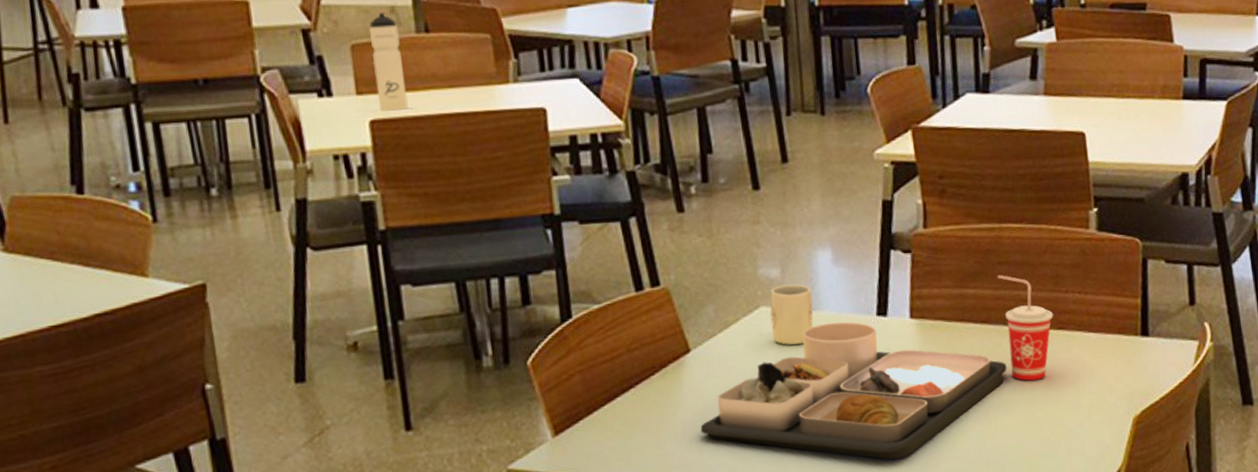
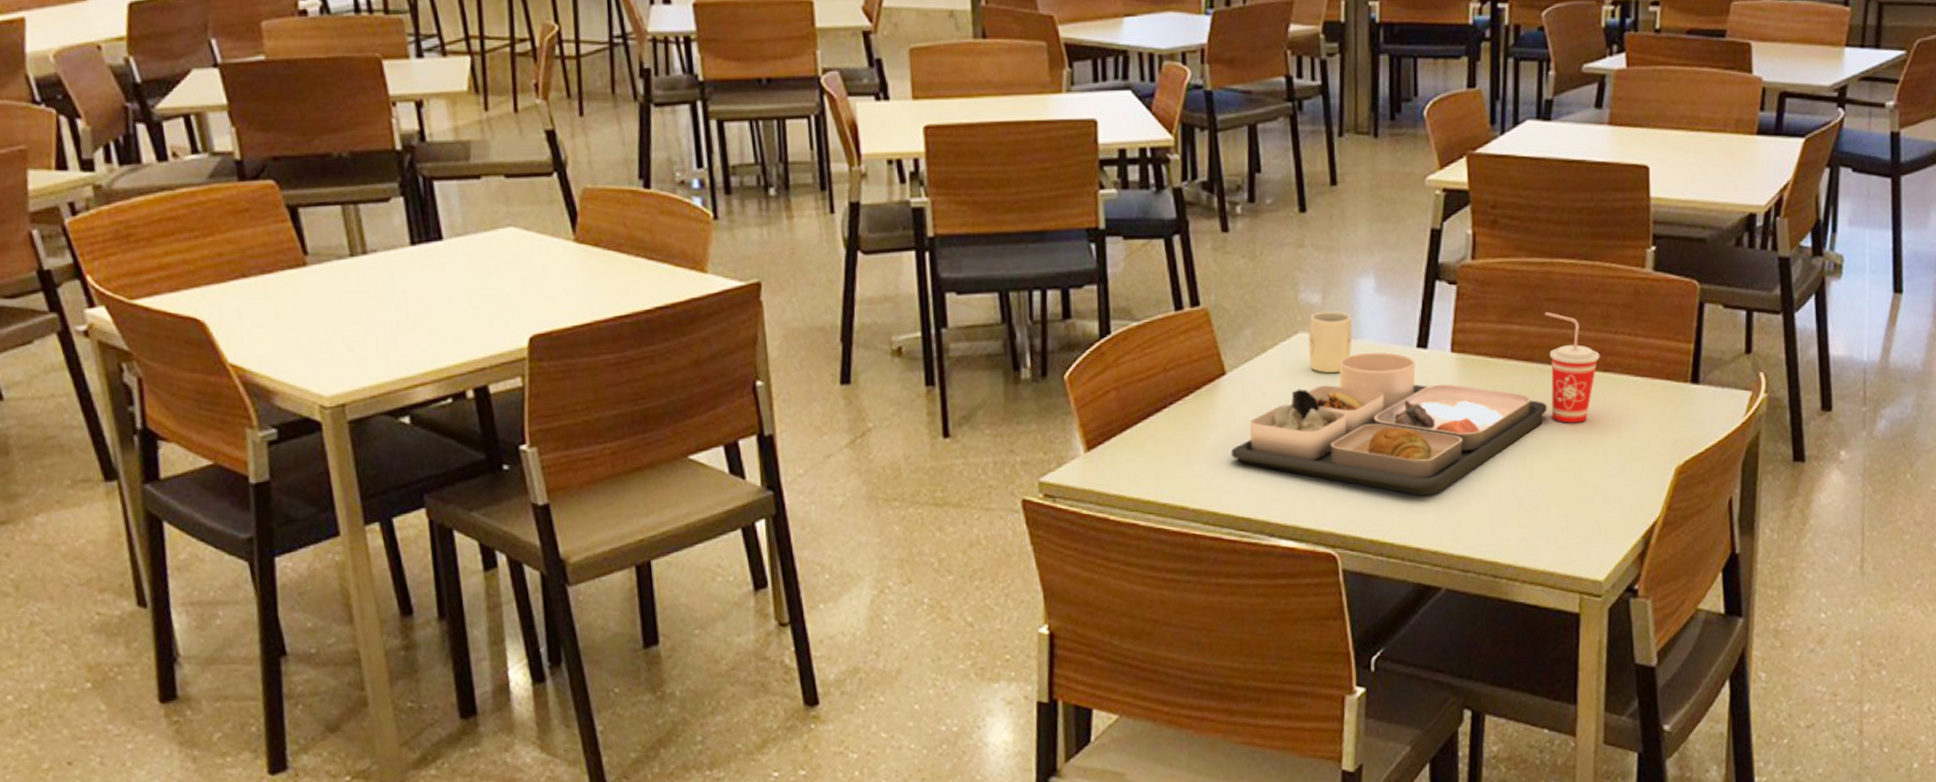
water bottle: present [368,13,408,112] -> none [927,17,962,118]

